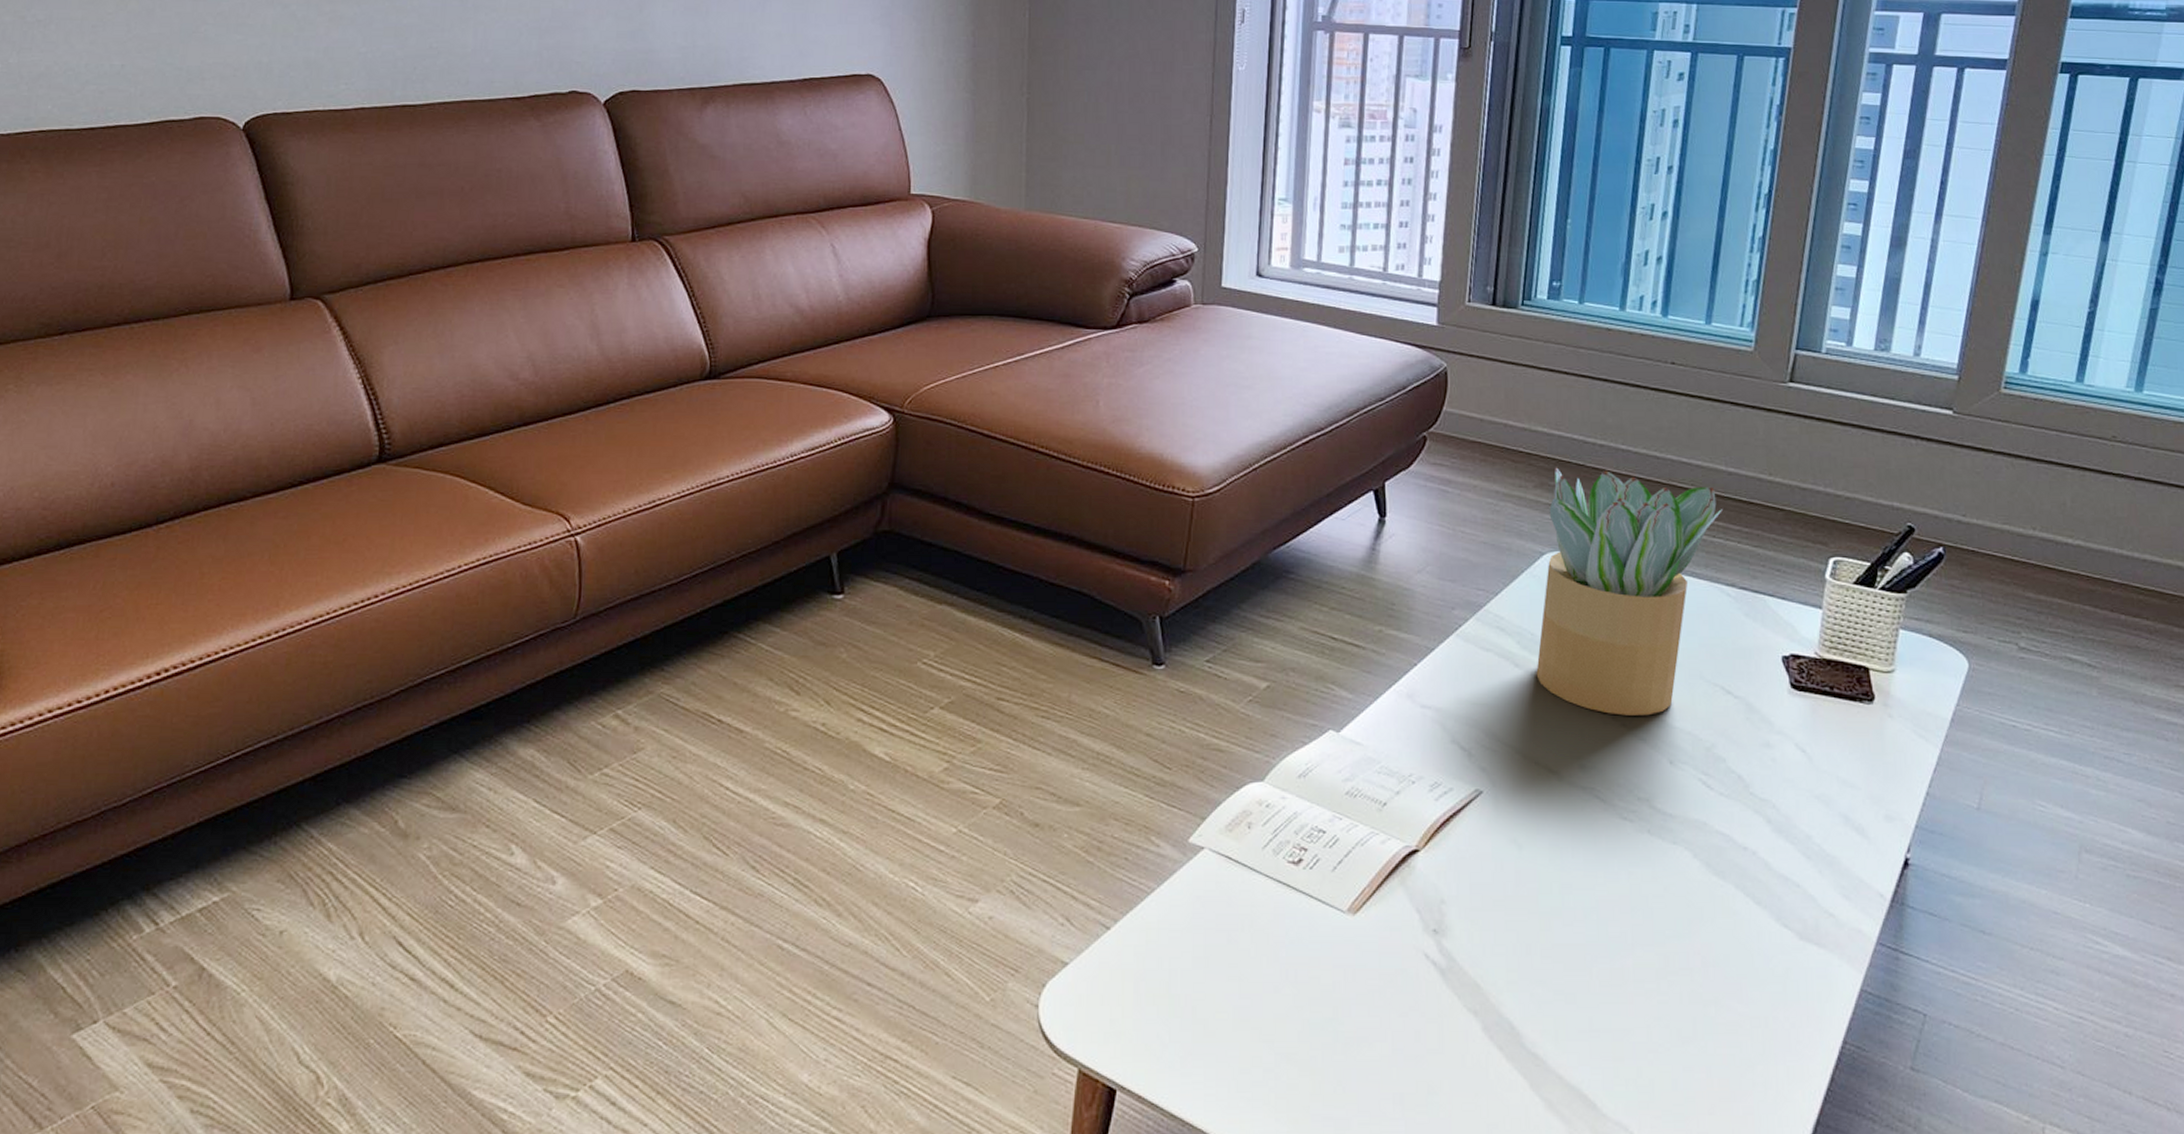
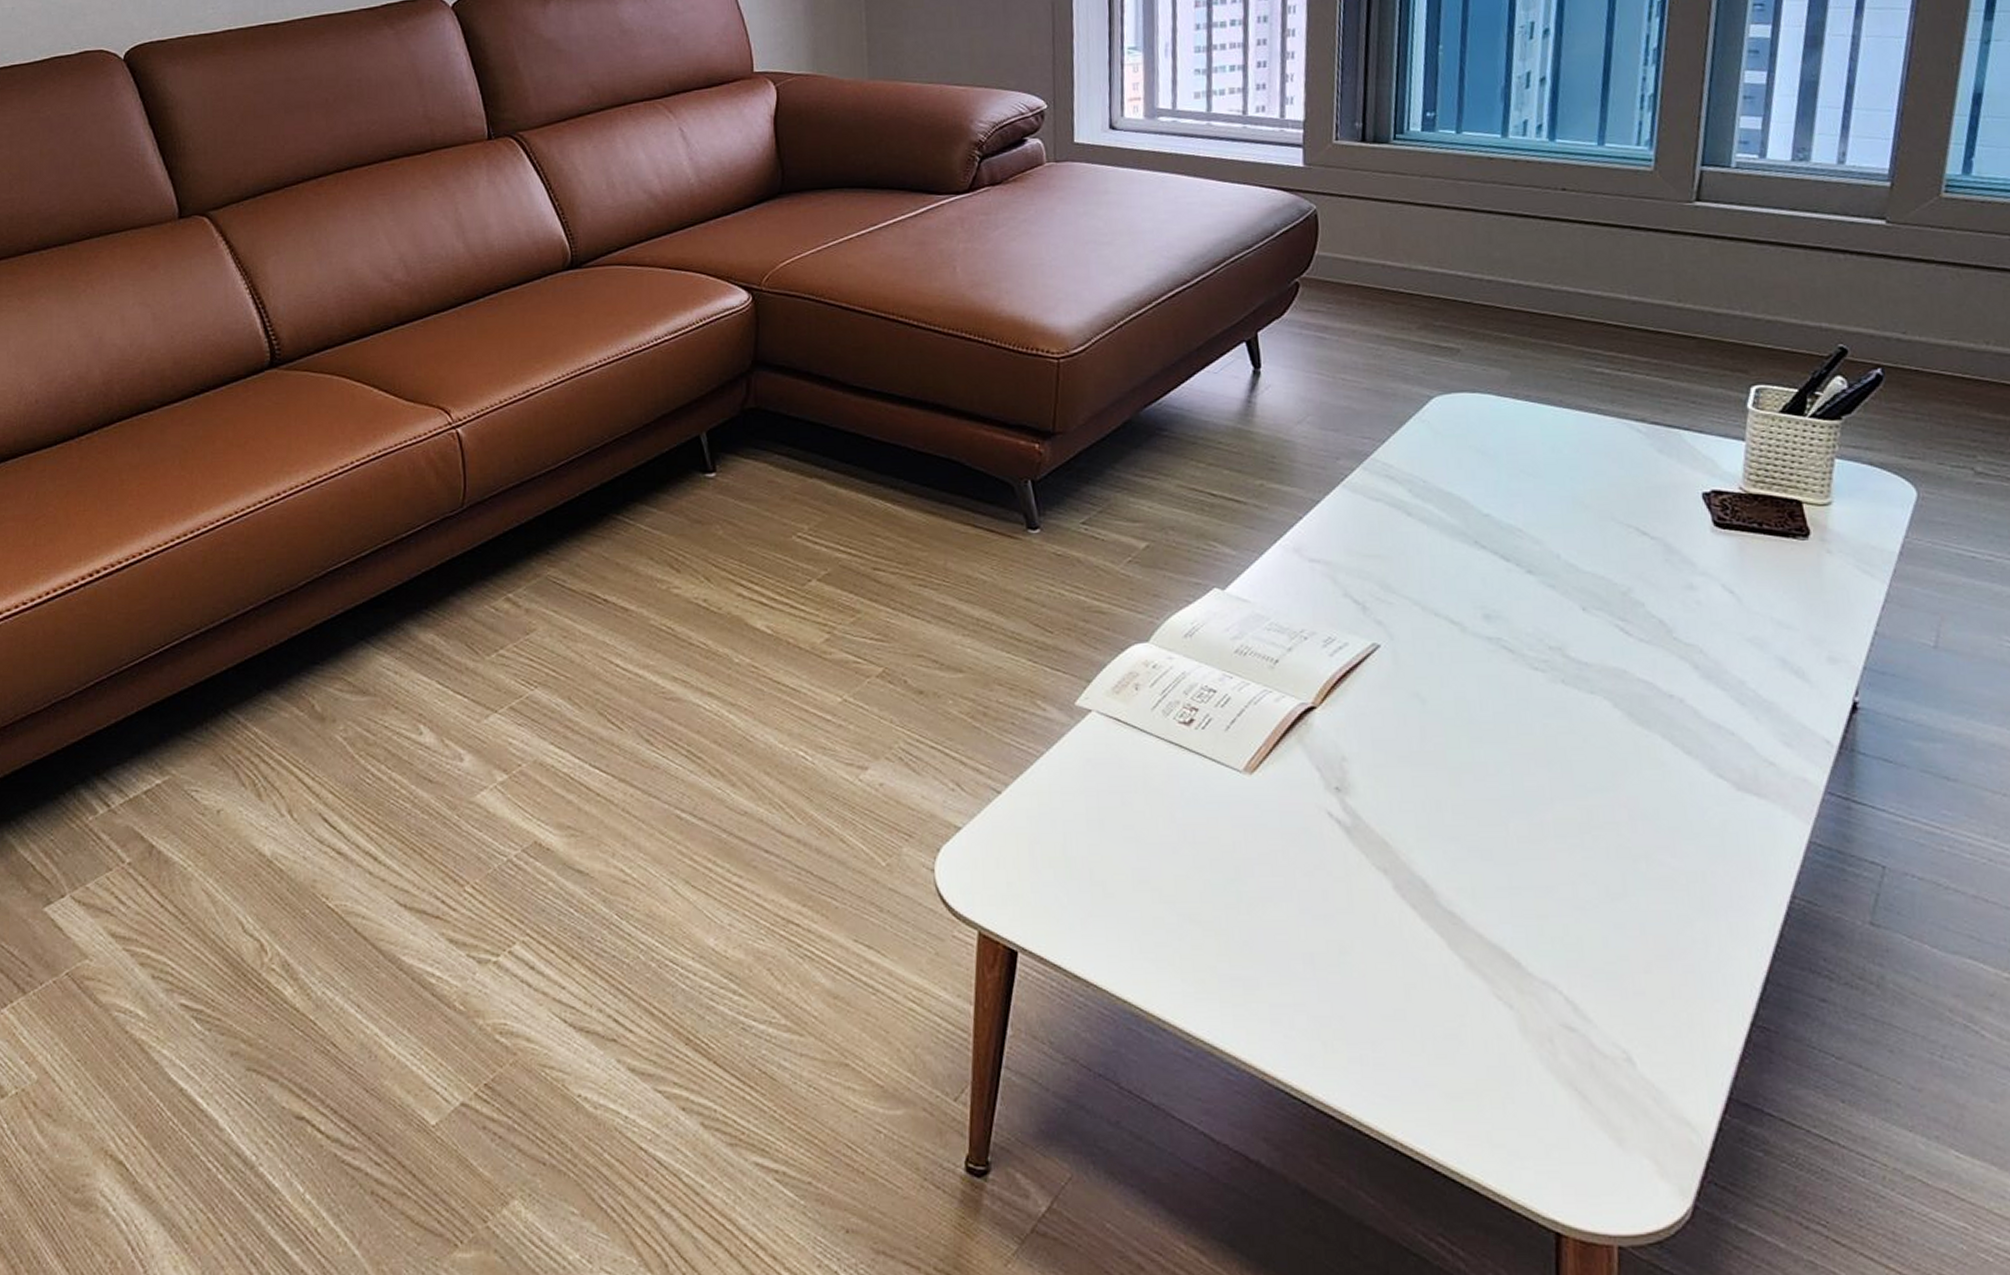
potted plant: present [1536,467,1724,716] -> none [1430,306,1629,562]

